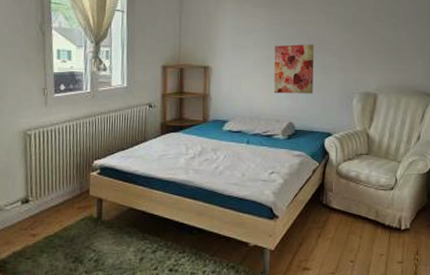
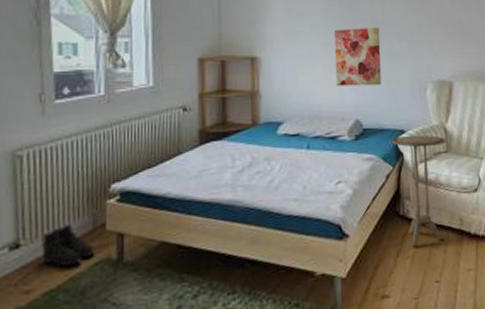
boots: none [43,187,81,220] -> present [41,223,95,267]
side table: none [318,138,367,231] -> present [391,135,446,247]

